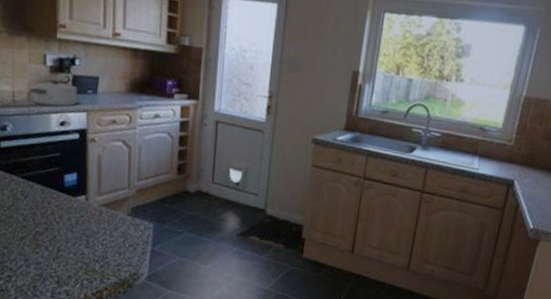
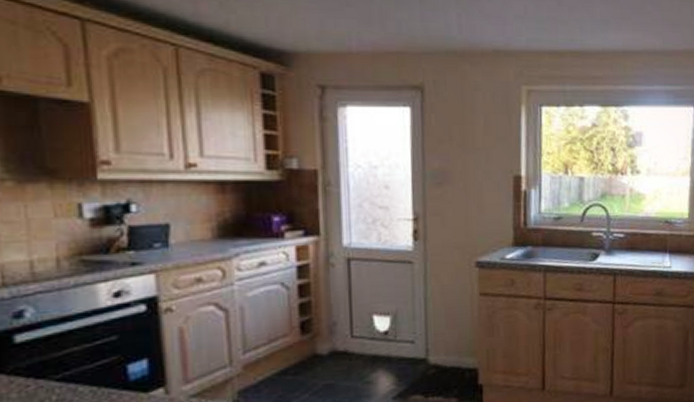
cooking pot: present [29,80,78,107] -> none [57,236,139,274]

